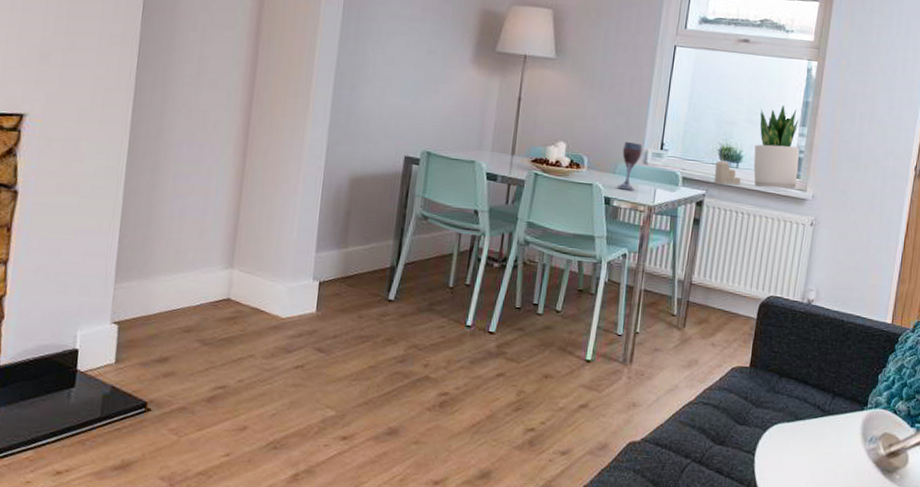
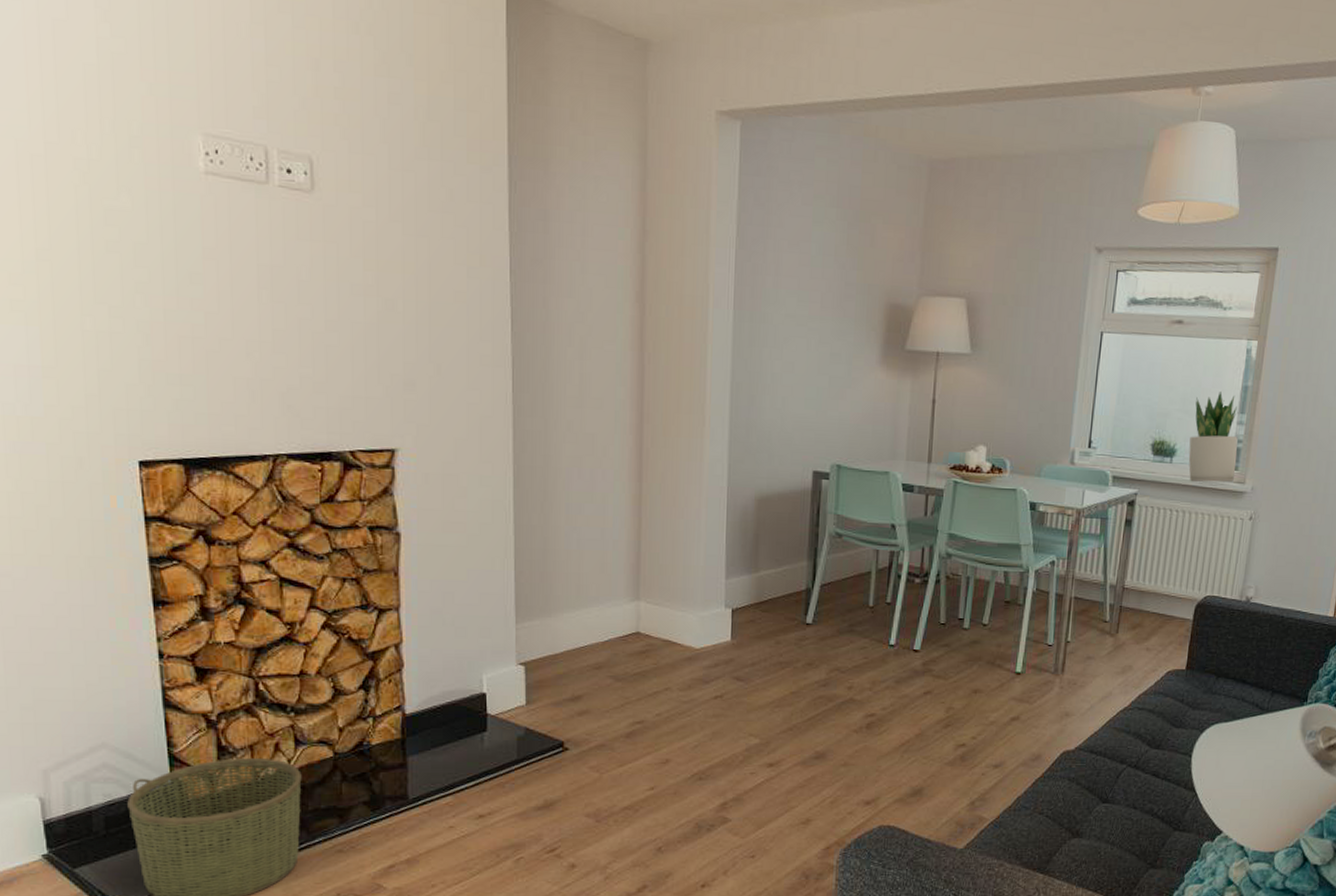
cup: present [617,142,643,191] -> none [1043,442,1069,494]
candle: present [714,158,741,185] -> none [1147,453,1175,482]

